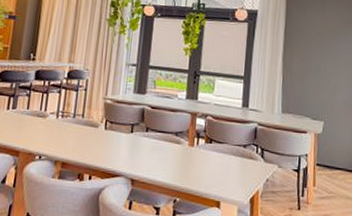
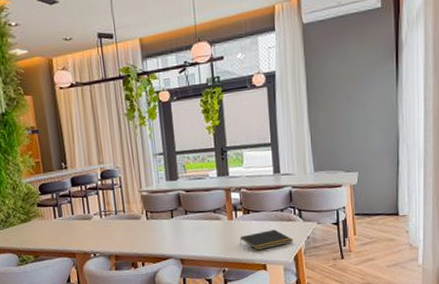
notepad: none [196,164,252,185] -> present [240,229,294,251]

